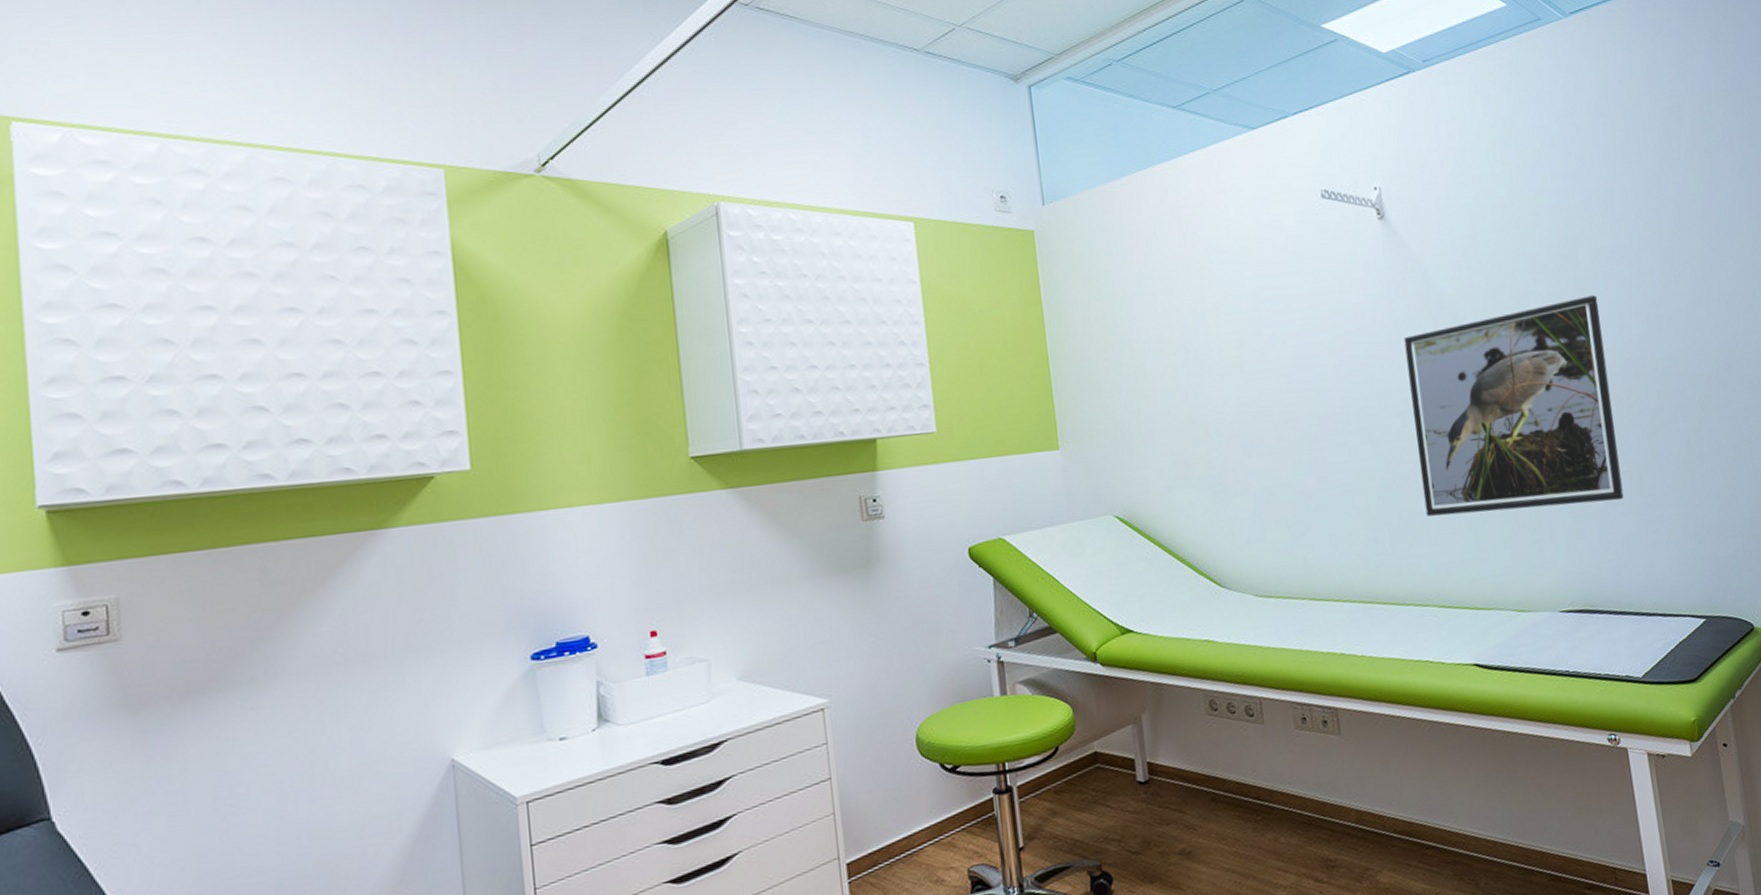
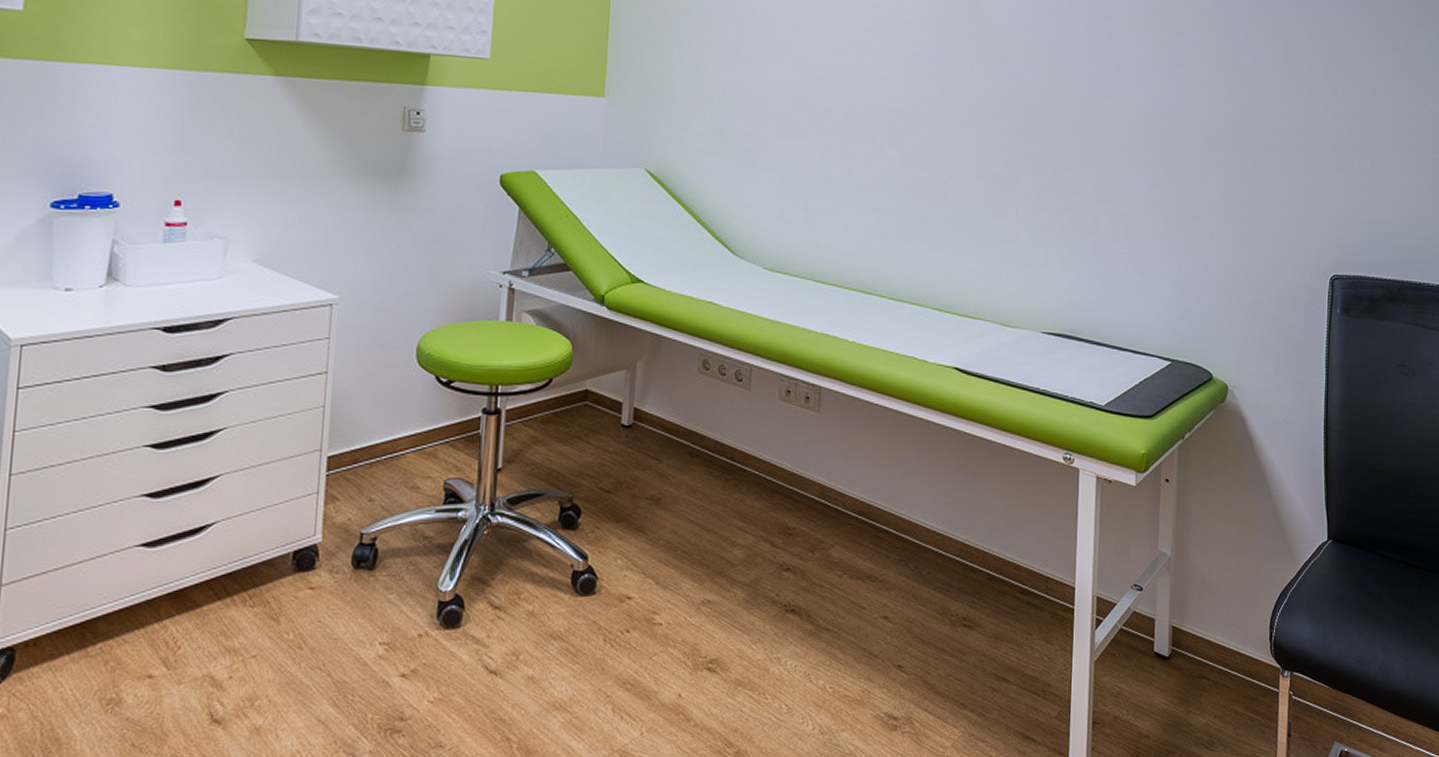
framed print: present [1404,295,1624,517] -> none [936,45,1128,239]

